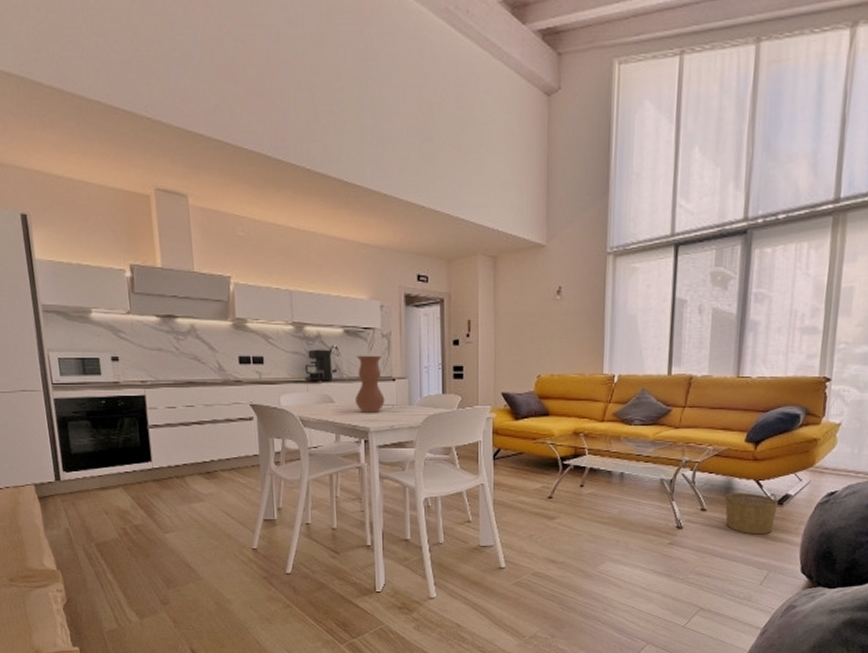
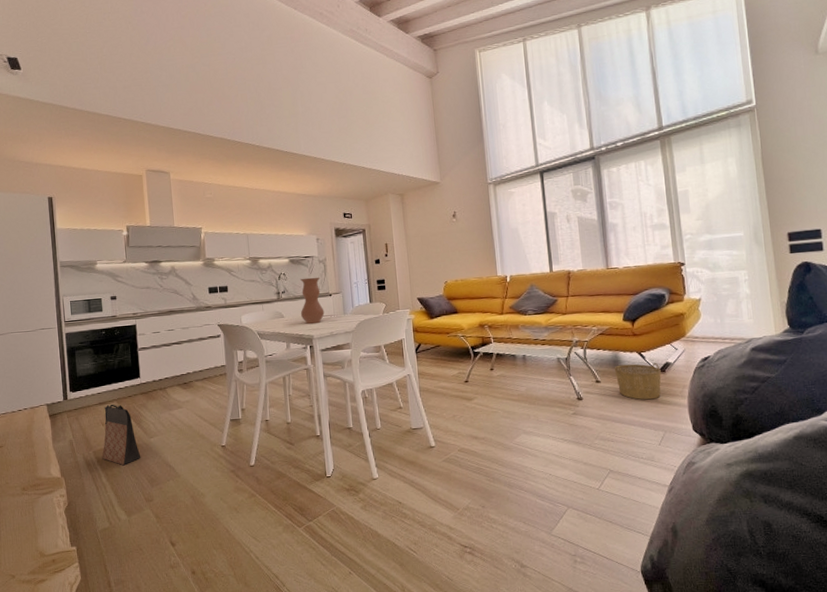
bag: none [106,490,155,562] -> present [102,404,141,466]
coffee maker: present [304,349,333,382] -> none [260,276,282,303]

